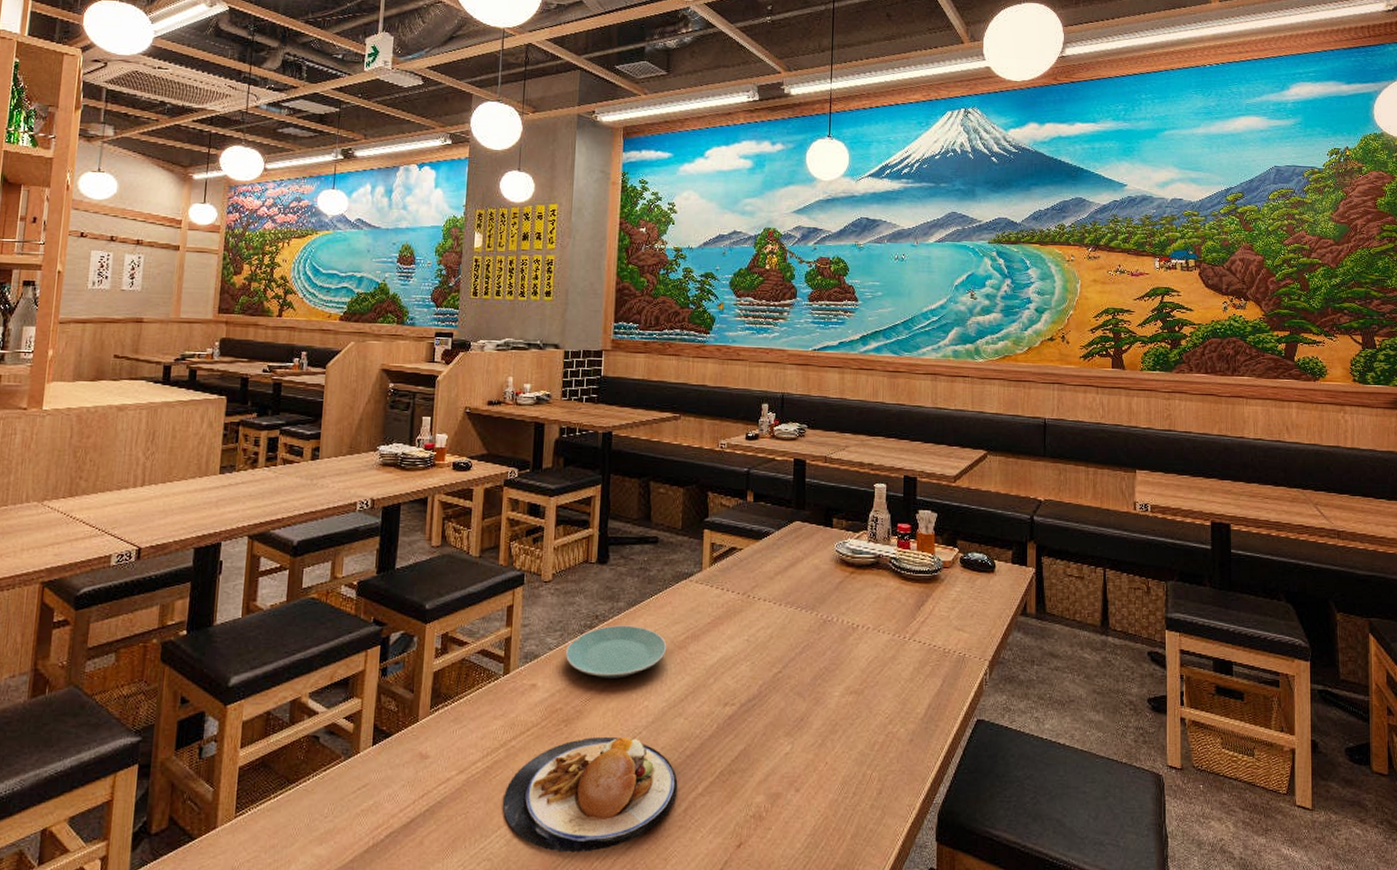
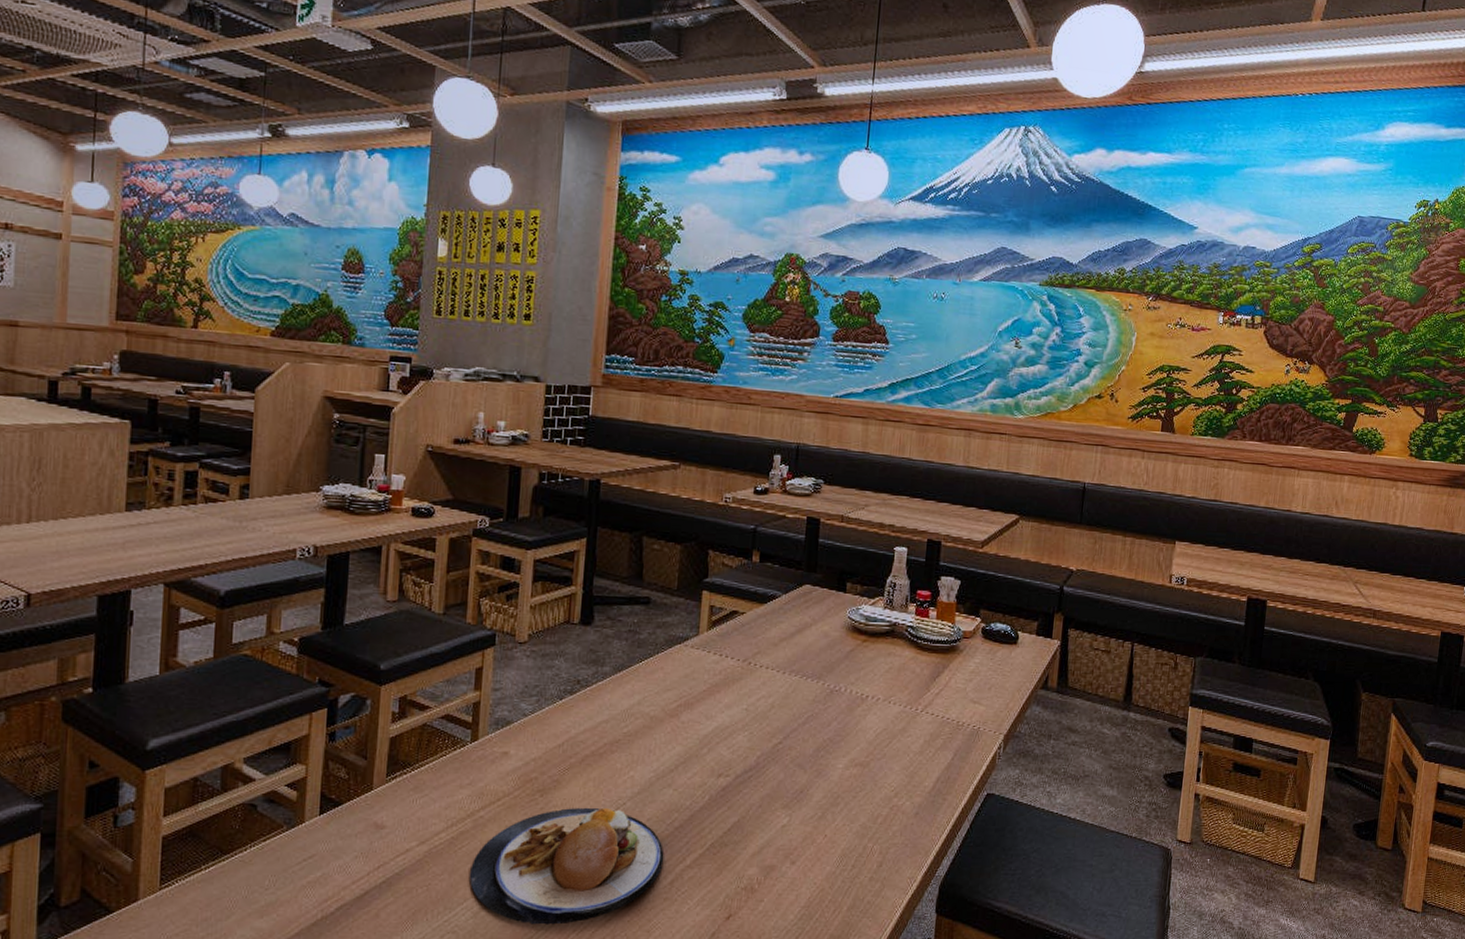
plate: present [565,625,667,678] -> none [541,691,657,747]

